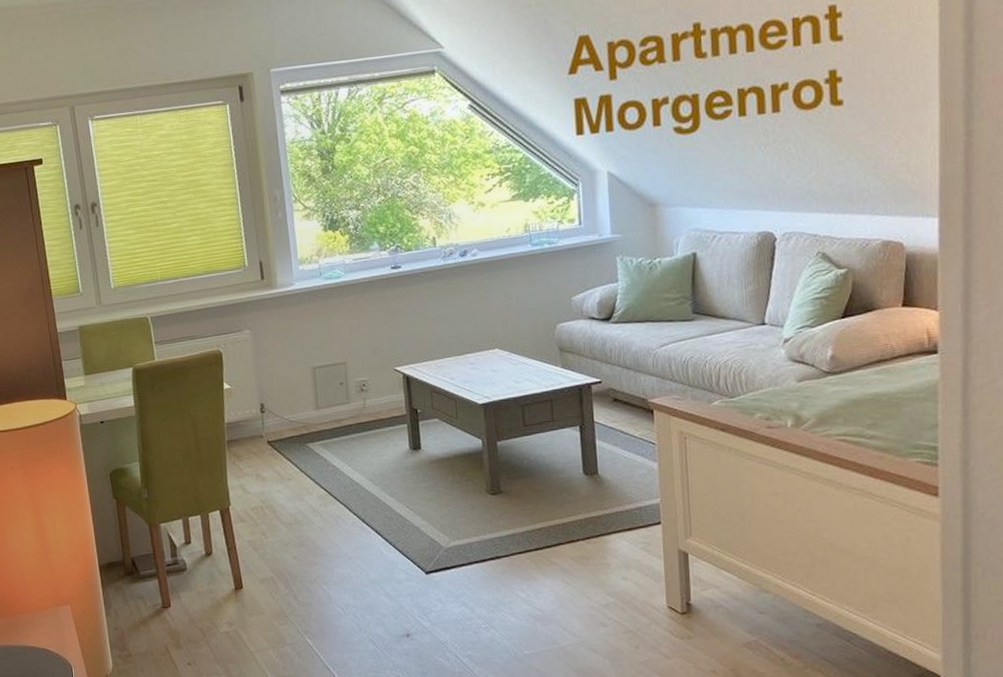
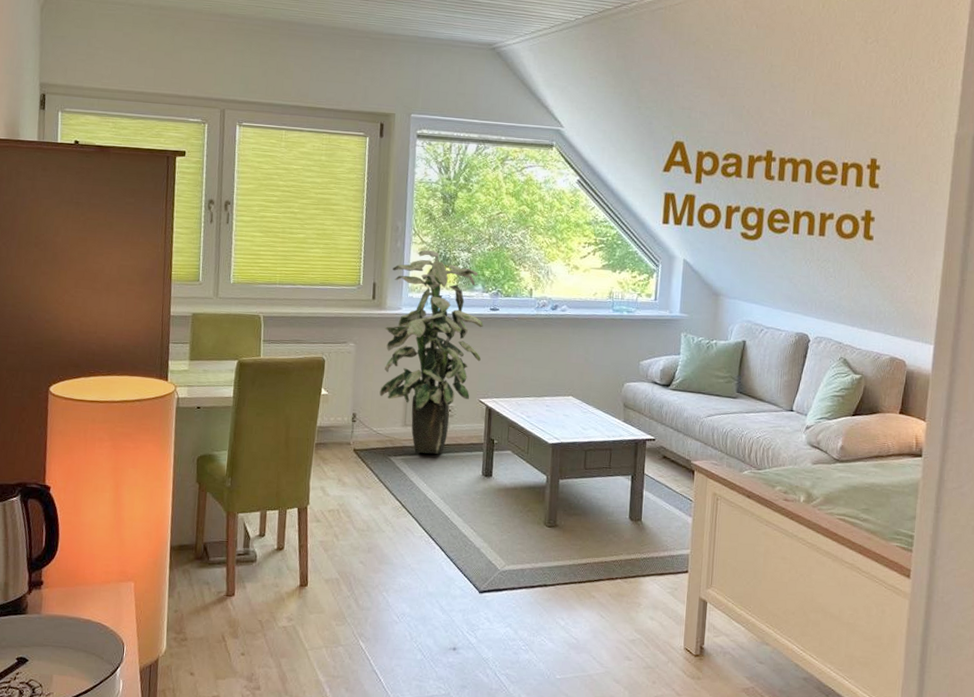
indoor plant: none [277,214,389,435] -> present [379,249,484,454]

